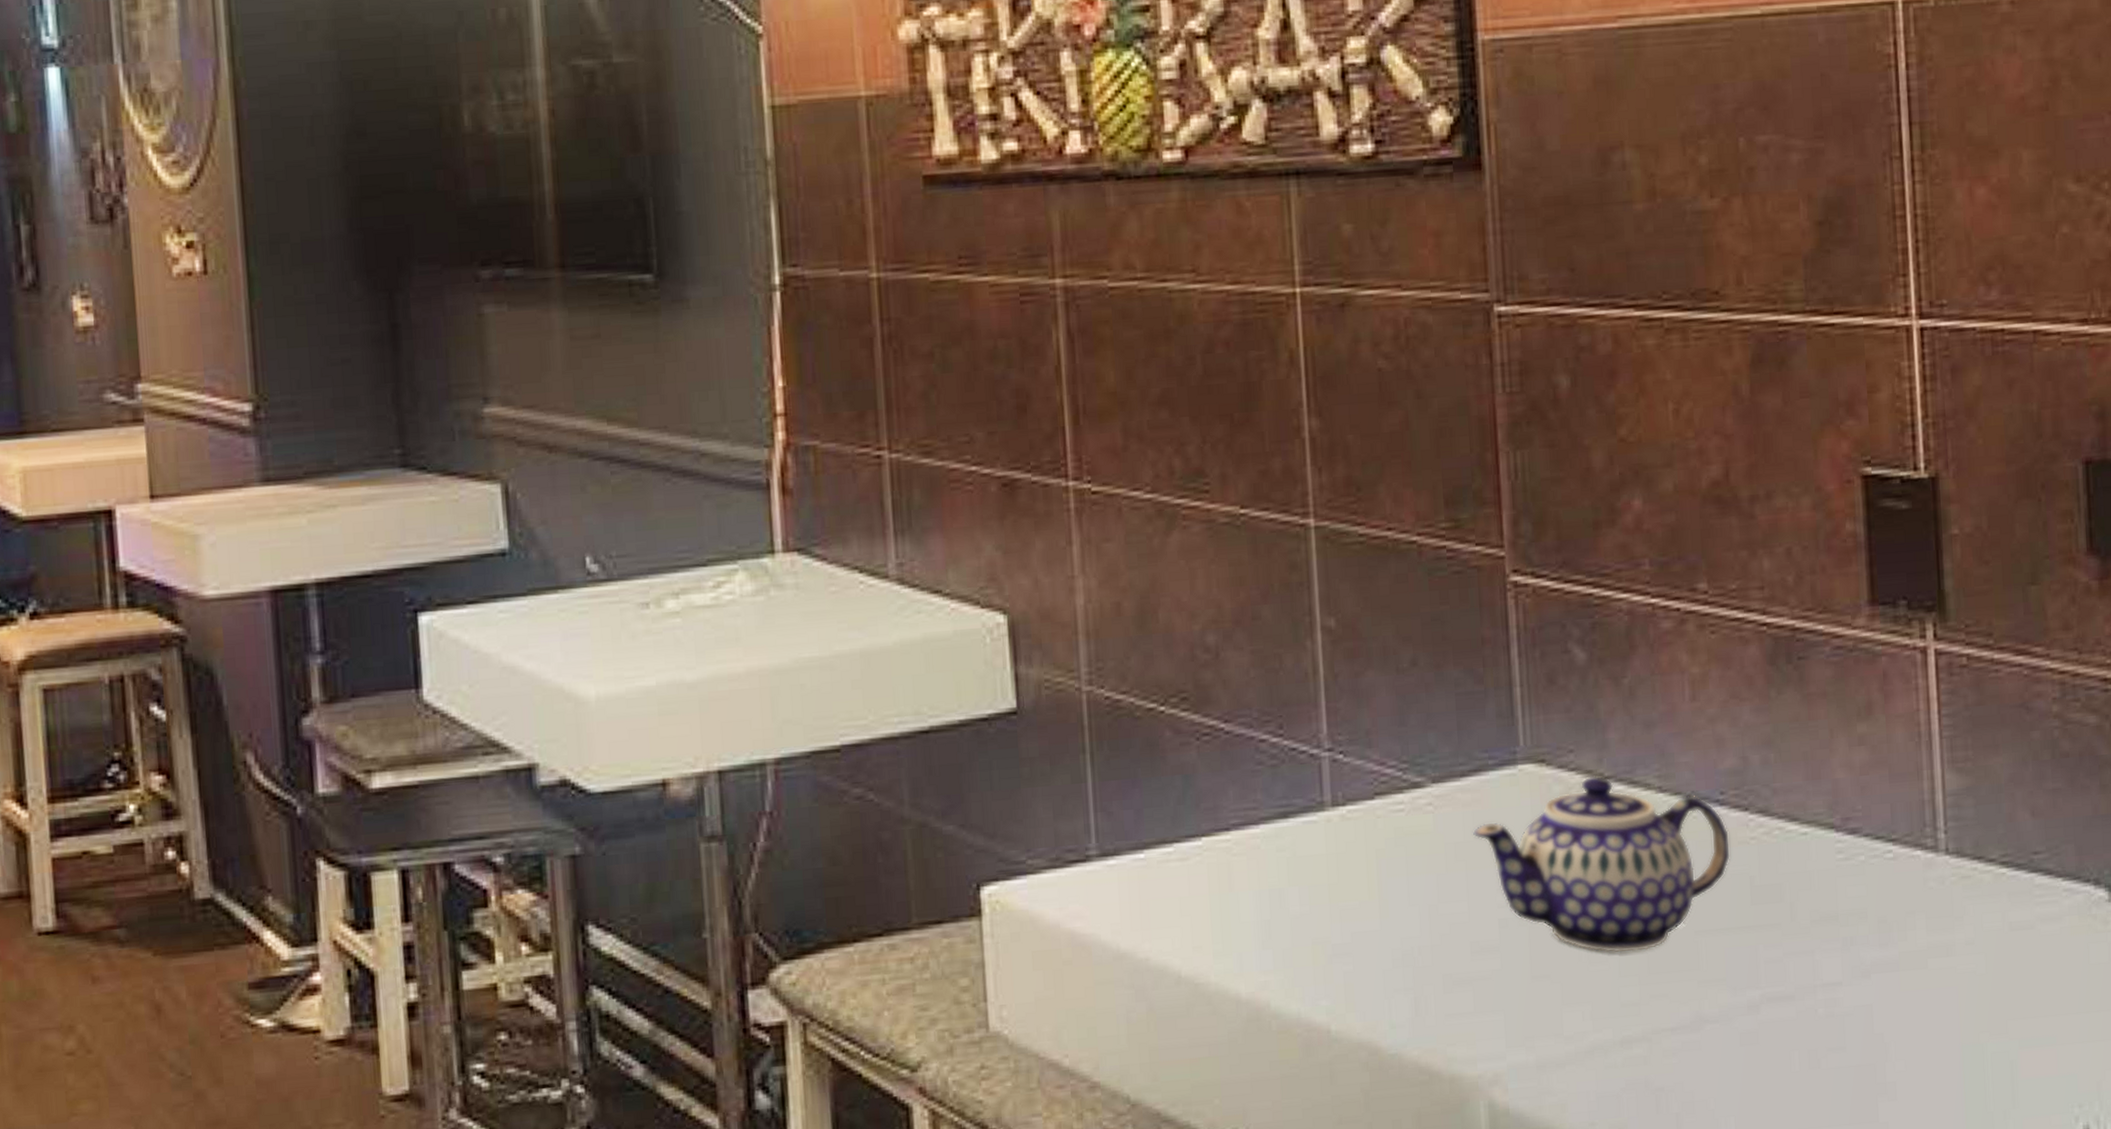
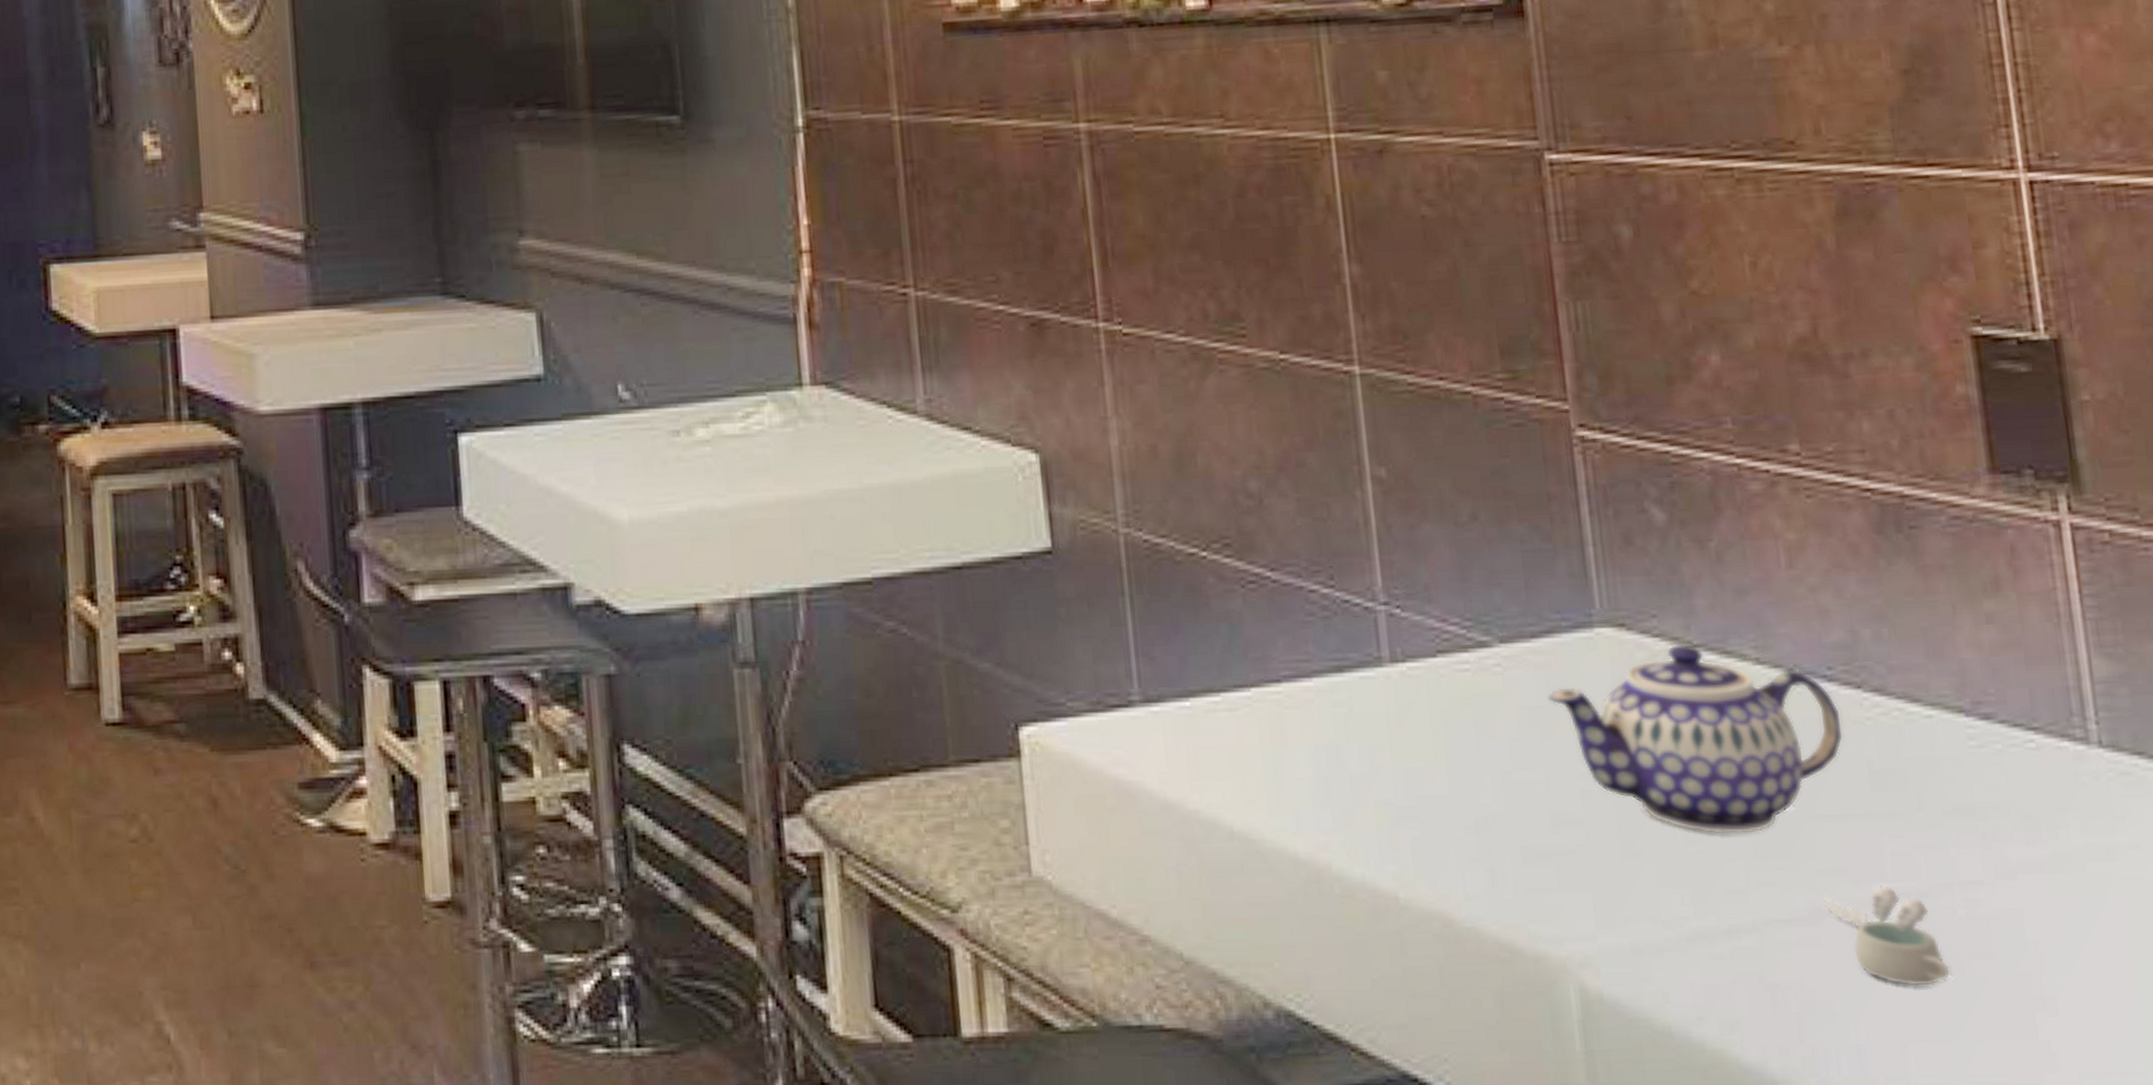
cup: none [1705,991,1810,1082] -> present [1823,885,1952,987]

